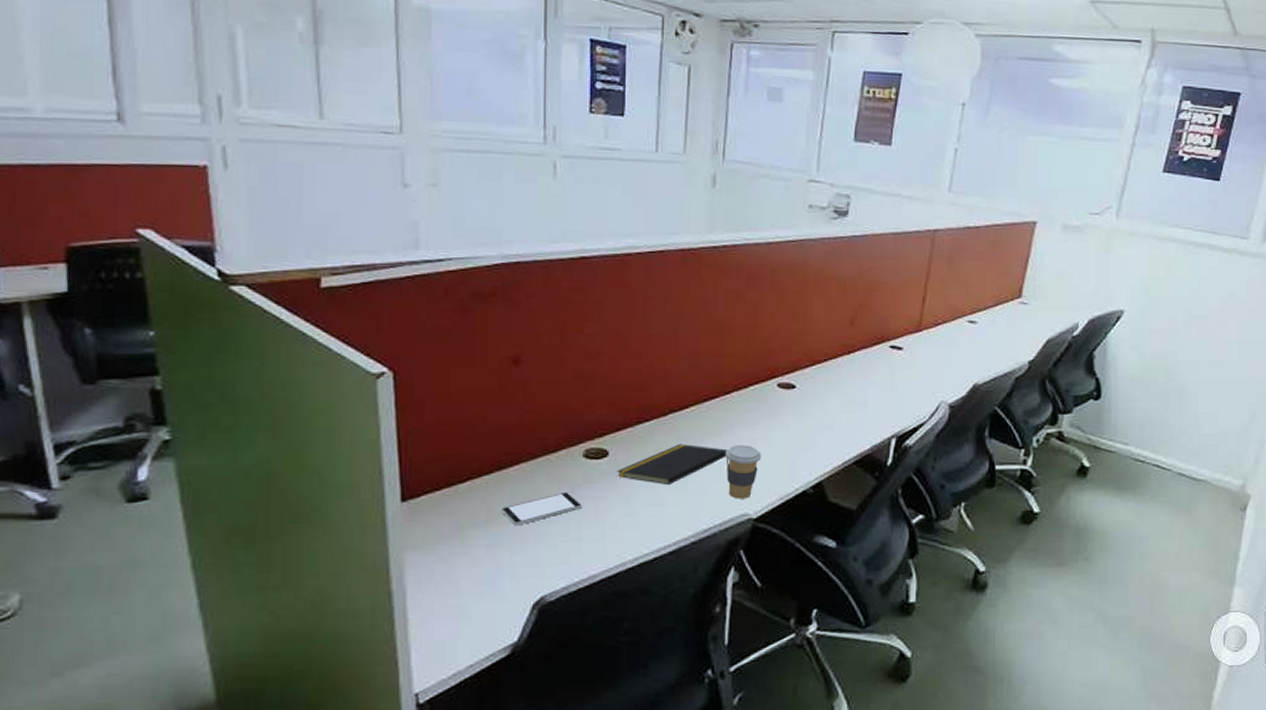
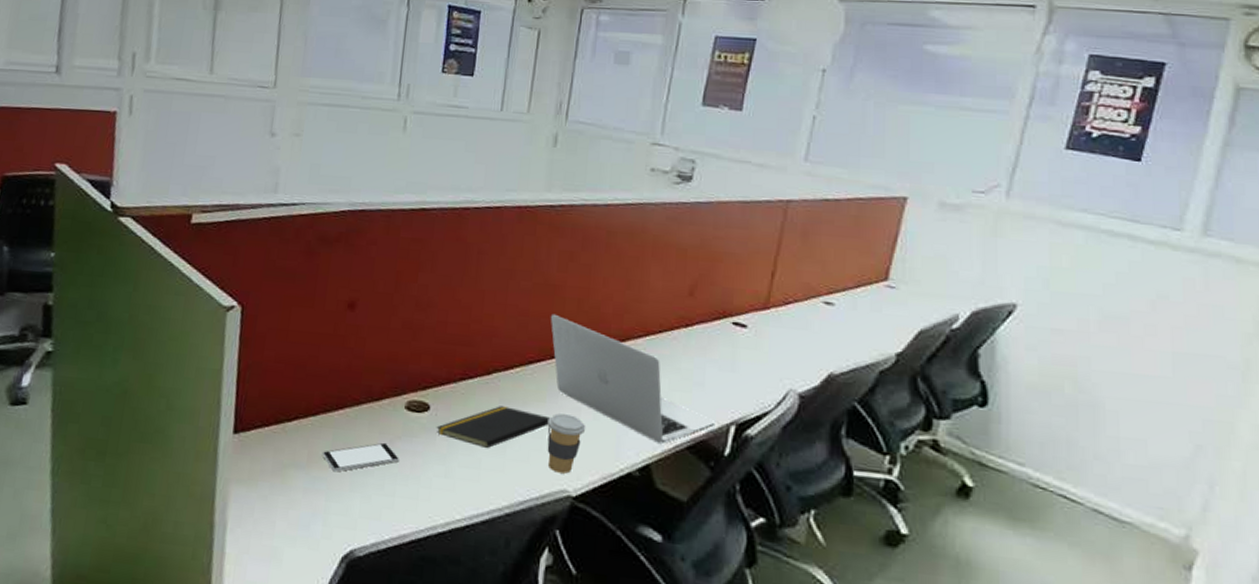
laptop: none [722,352,879,461] -> present [551,313,716,444]

